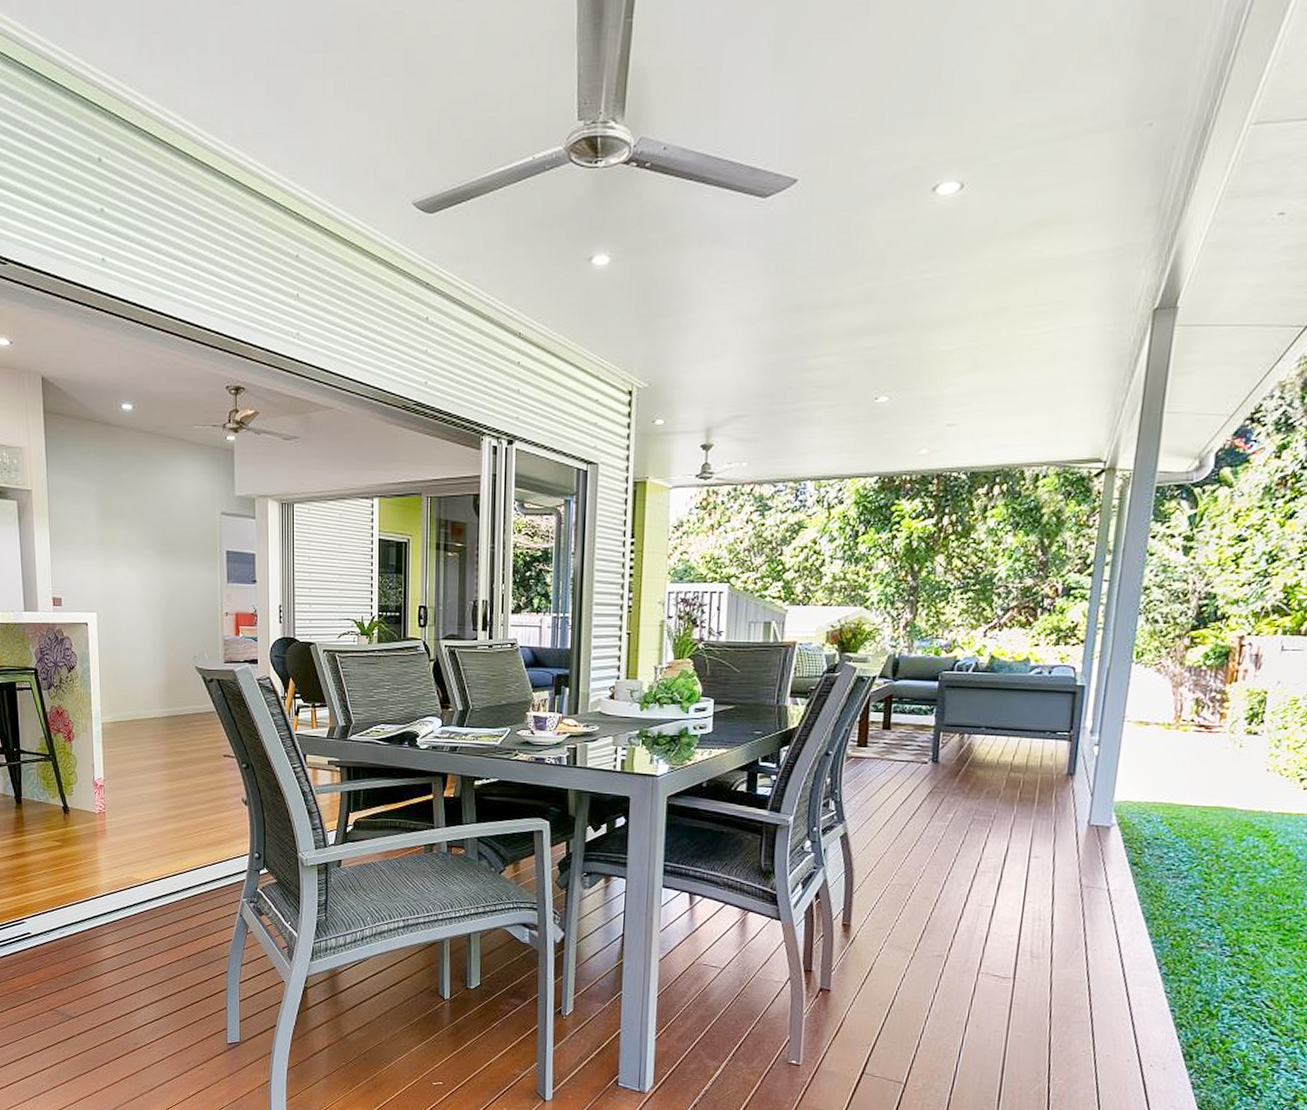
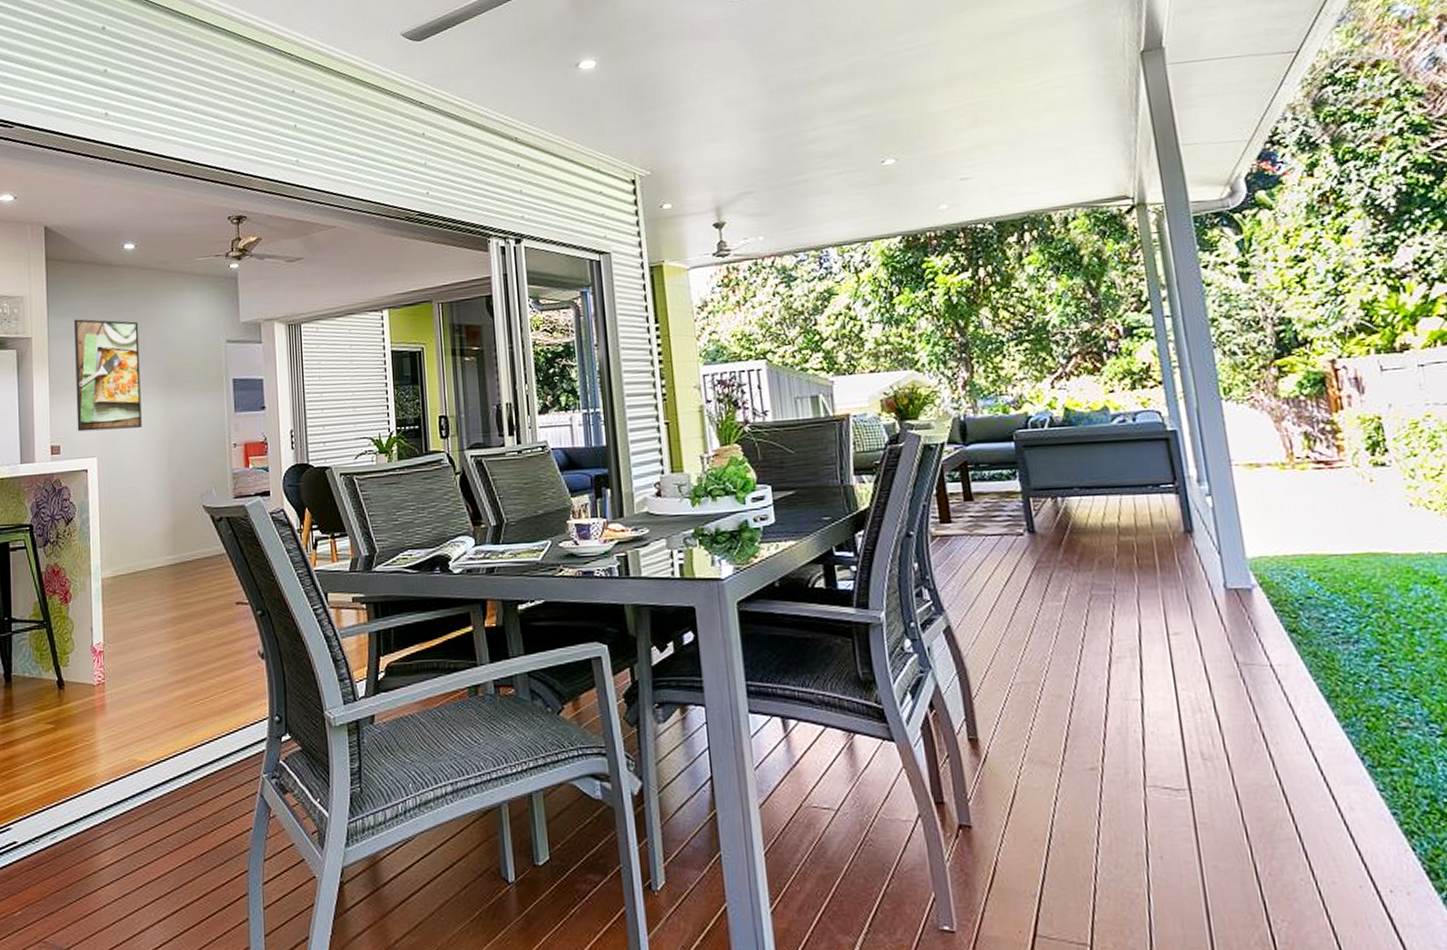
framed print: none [73,476,139,588] -> present [74,319,142,432]

